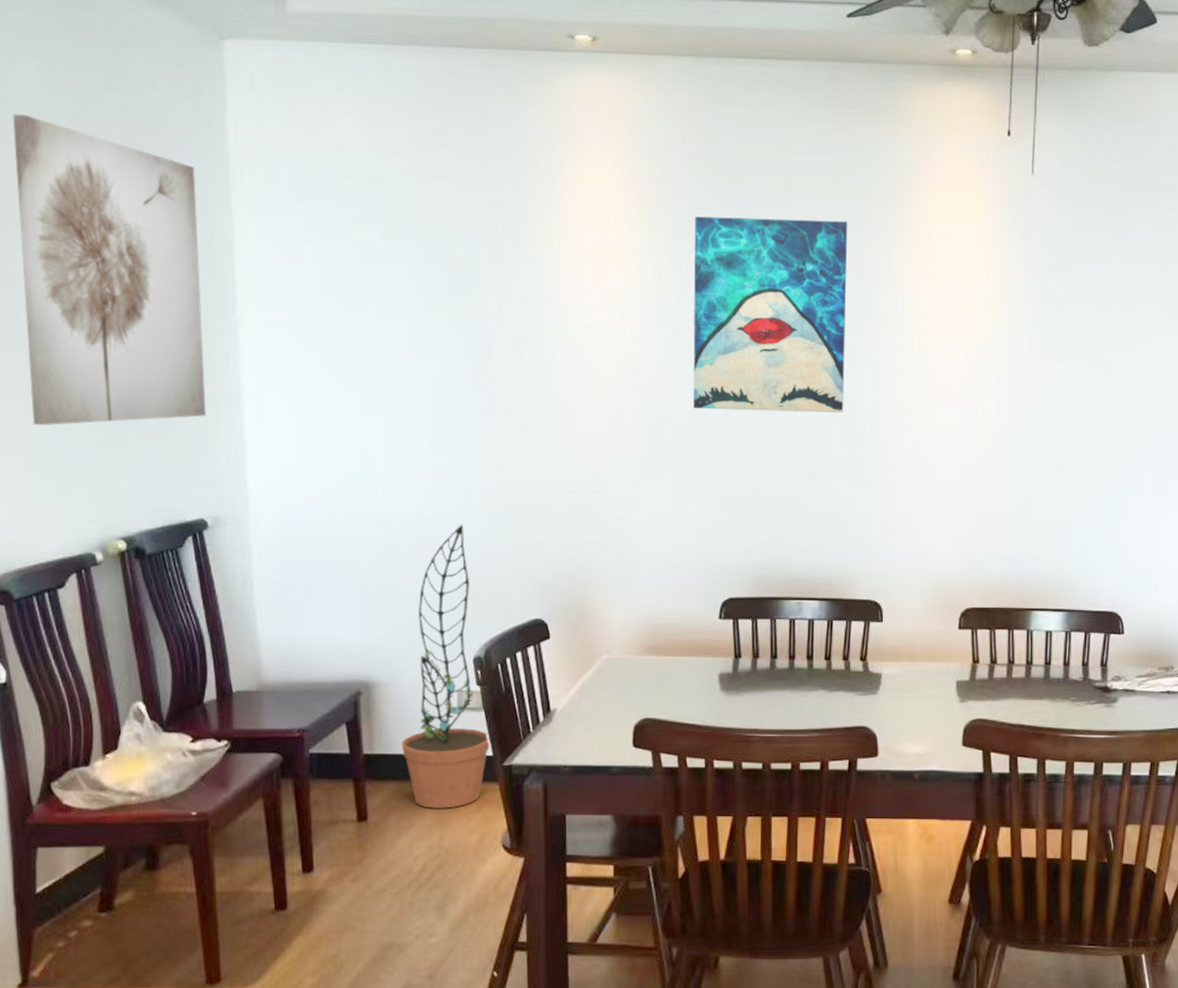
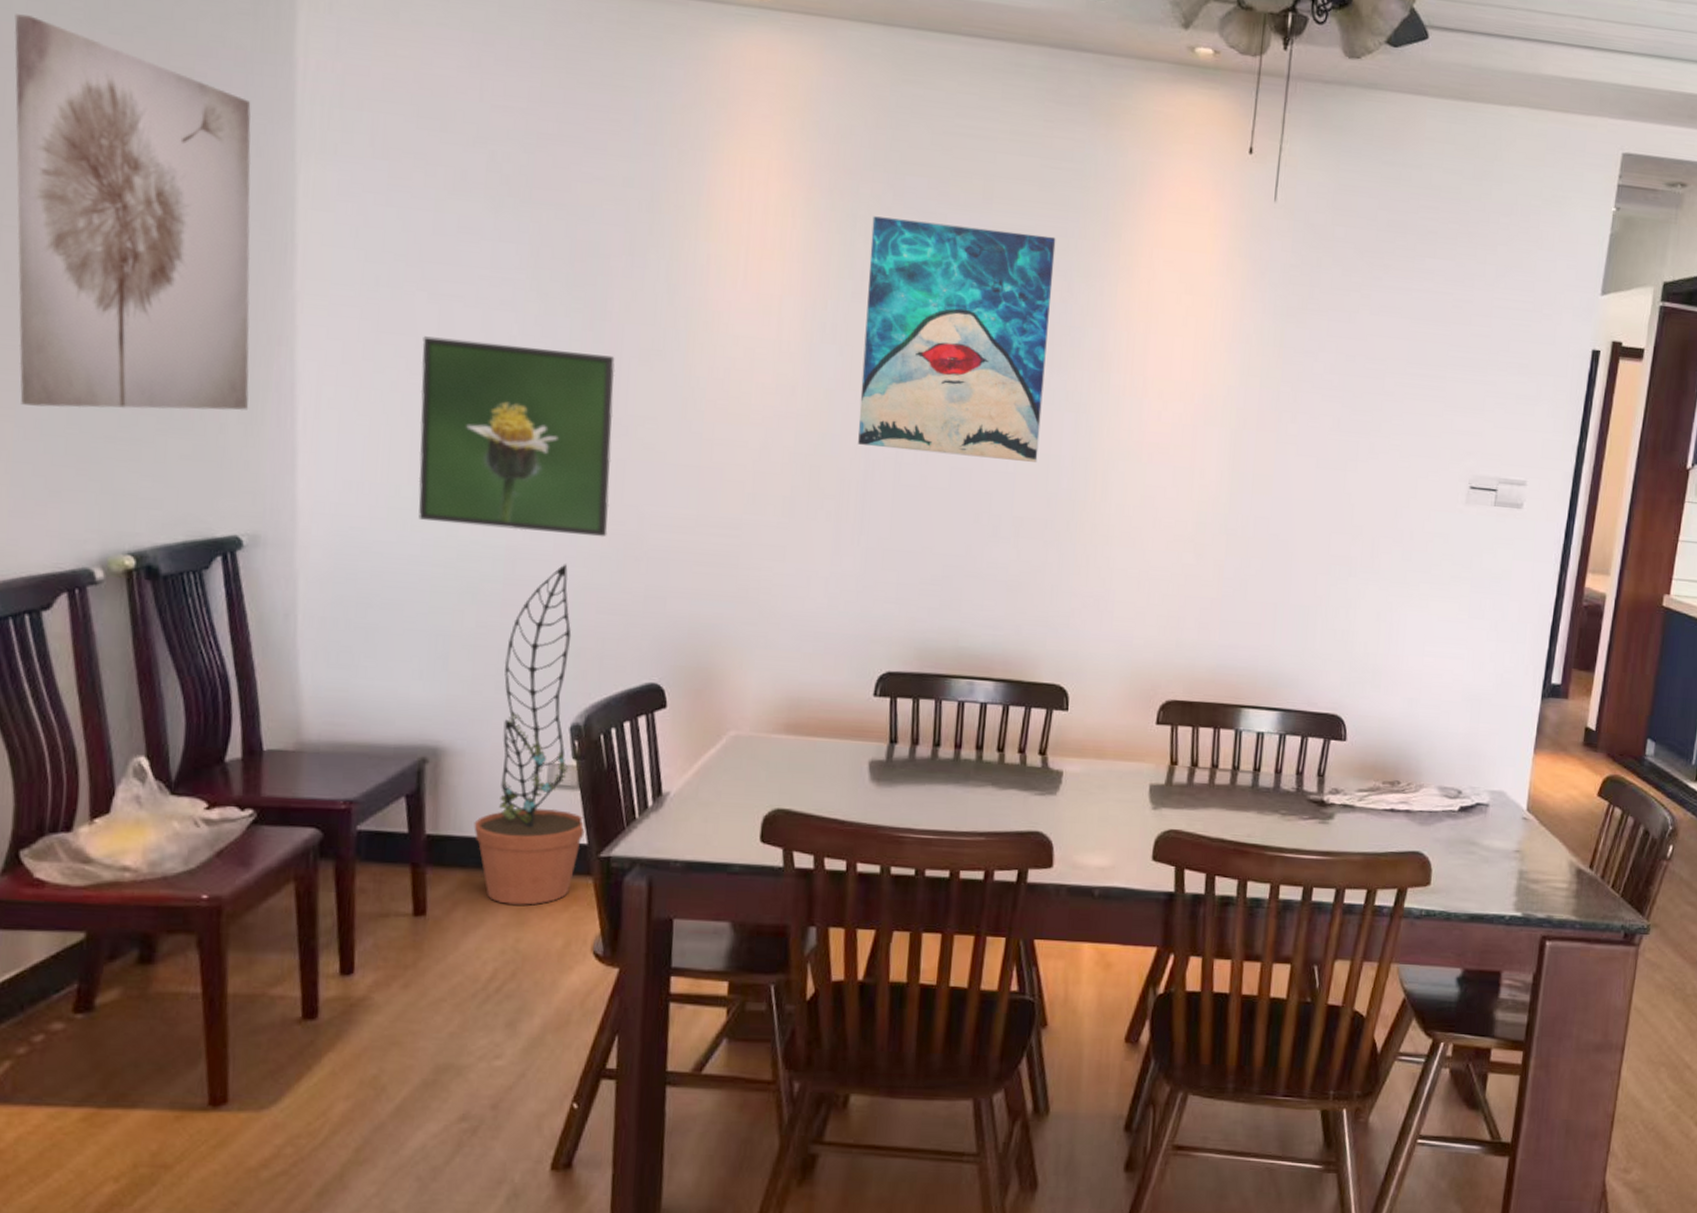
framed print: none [338,346,494,500] -> present [418,336,615,537]

